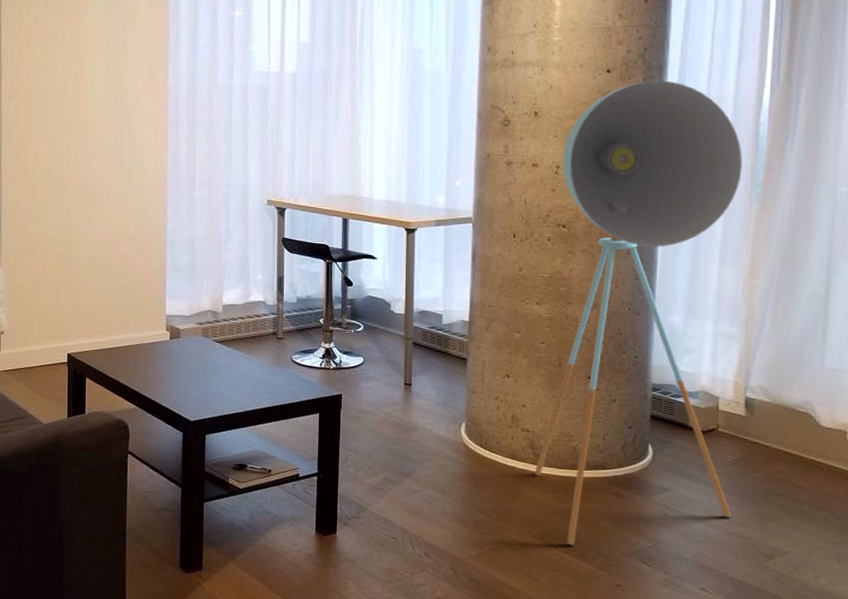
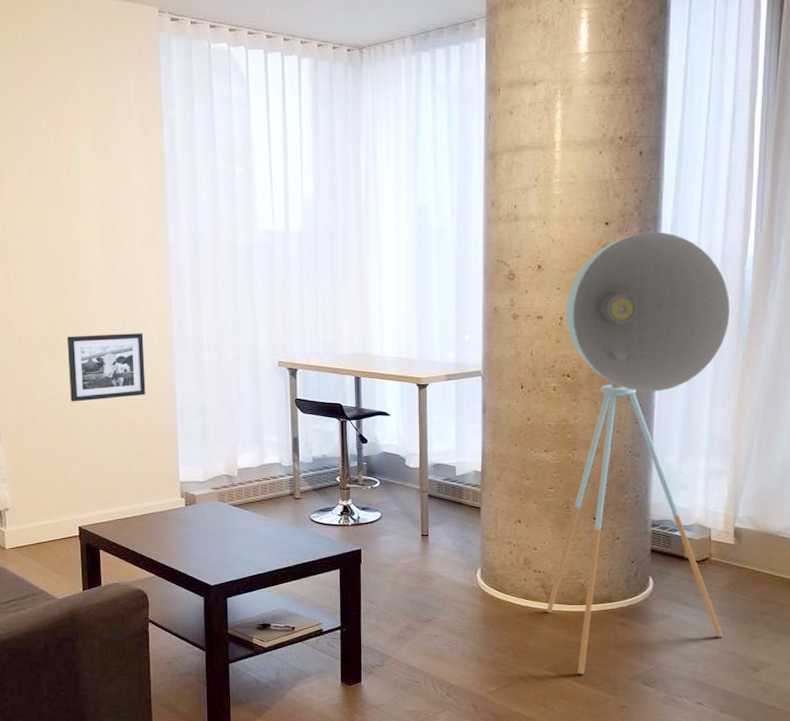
picture frame: none [68,167,140,232] -> present [66,333,146,402]

